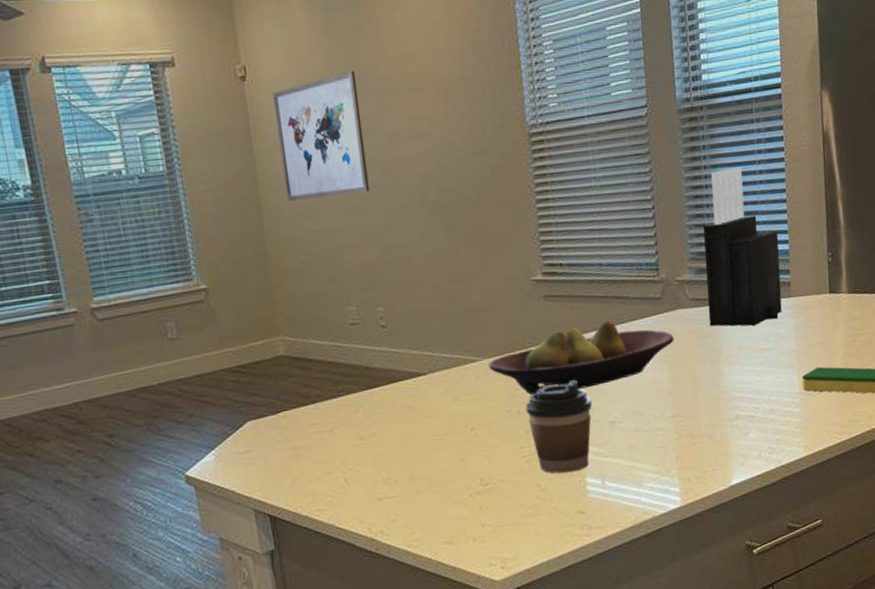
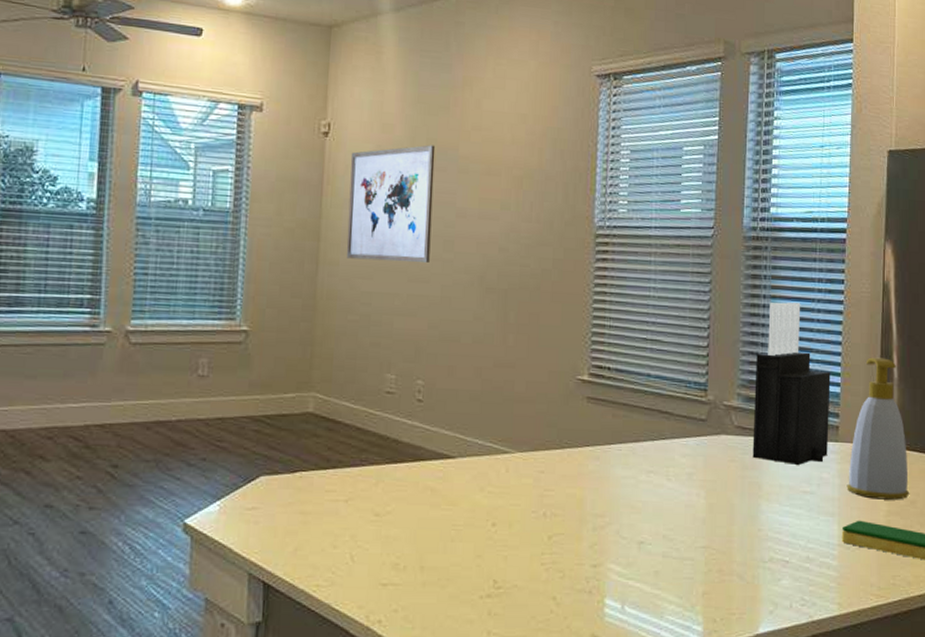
fruit bowl: present [489,320,674,395] -> none [521,433,715,502]
coffee cup: present [525,380,592,474] -> none [552,490,621,590]
soap bottle: none [803,207,864,345] -> present [847,357,909,500]

